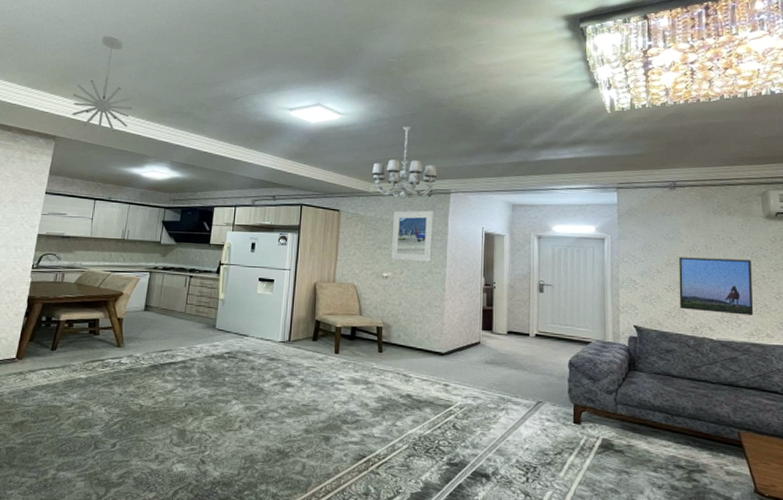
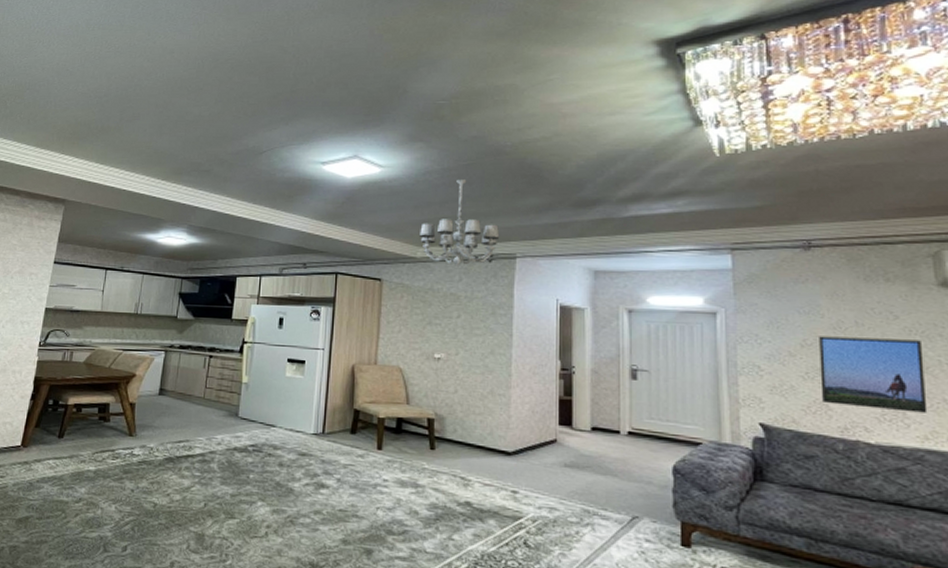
pendant light: present [72,36,132,135] -> none [82,88,147,197]
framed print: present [391,210,434,262] -> none [444,279,496,341]

